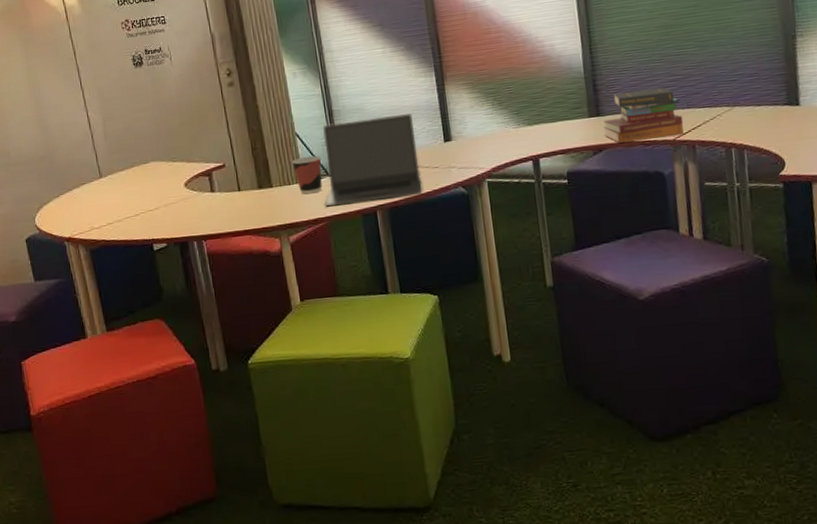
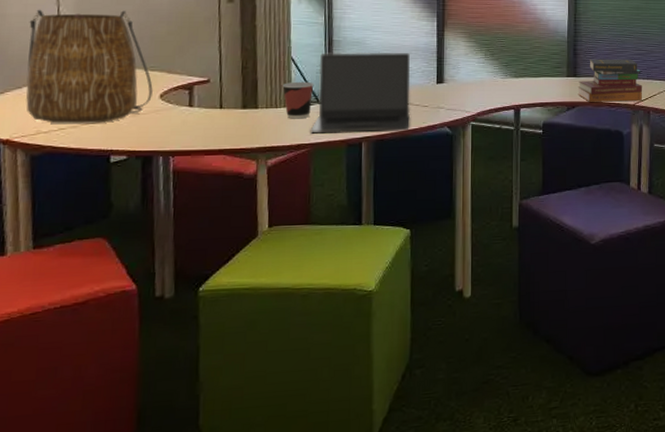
tote bag: none [67,108,178,219] -> present [26,9,153,123]

